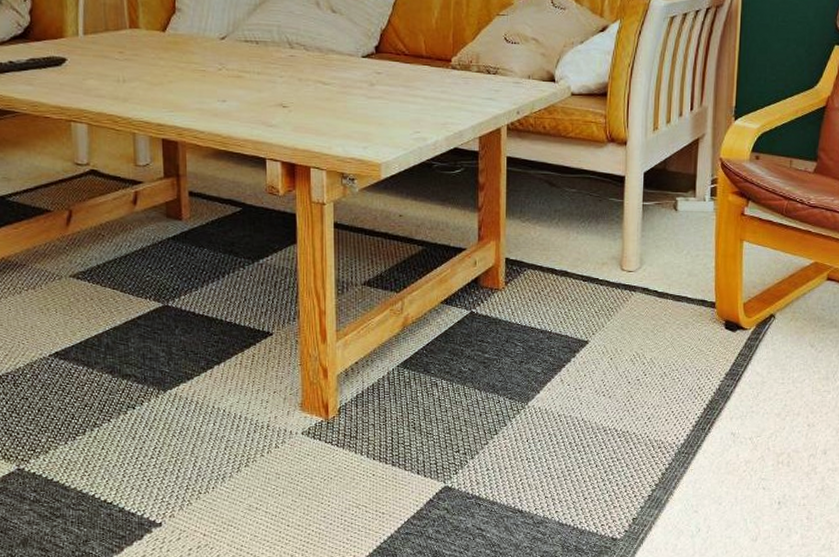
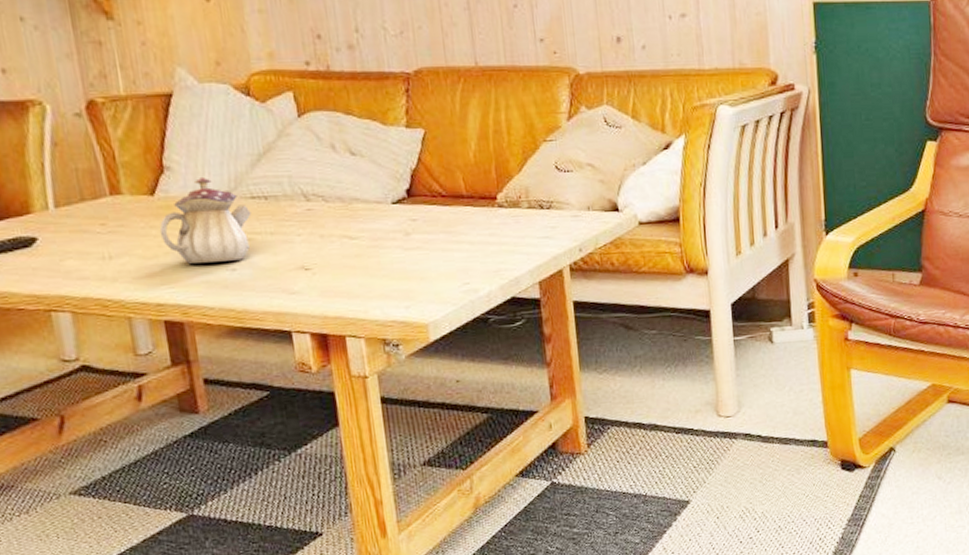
teapot: none [166,19,244,94] -> present [159,176,252,264]

